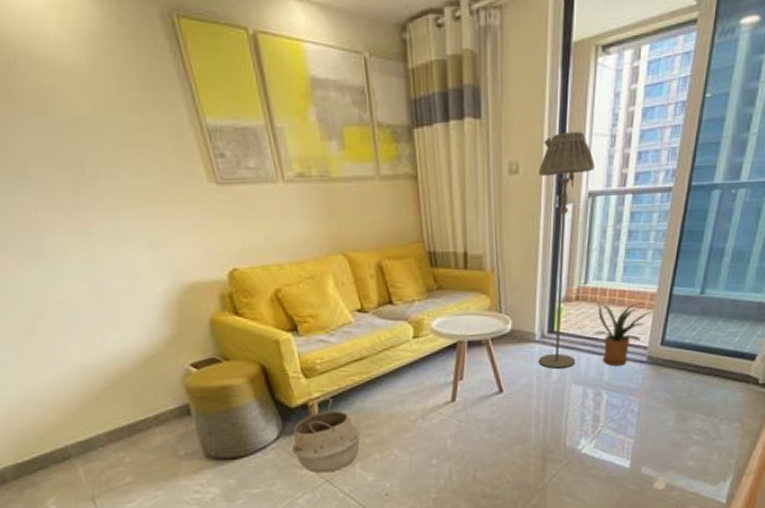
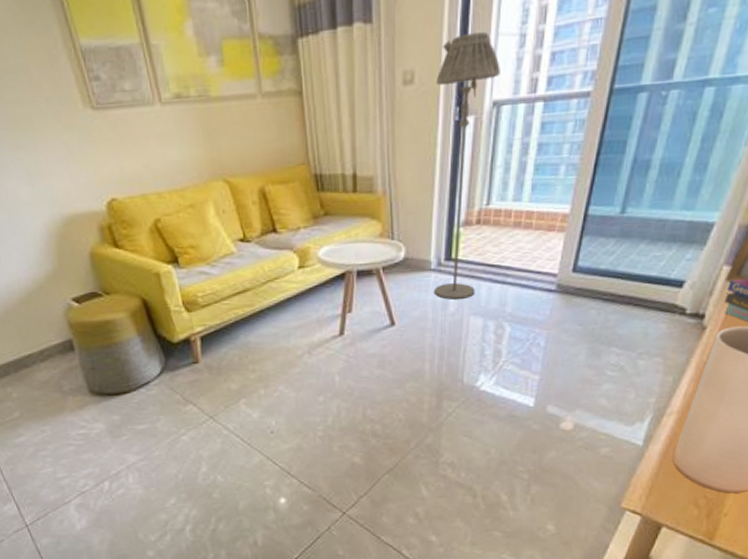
woven basket: present [292,398,360,473] -> none [175,332,244,410]
house plant: present [593,302,653,366] -> none [495,225,565,295]

